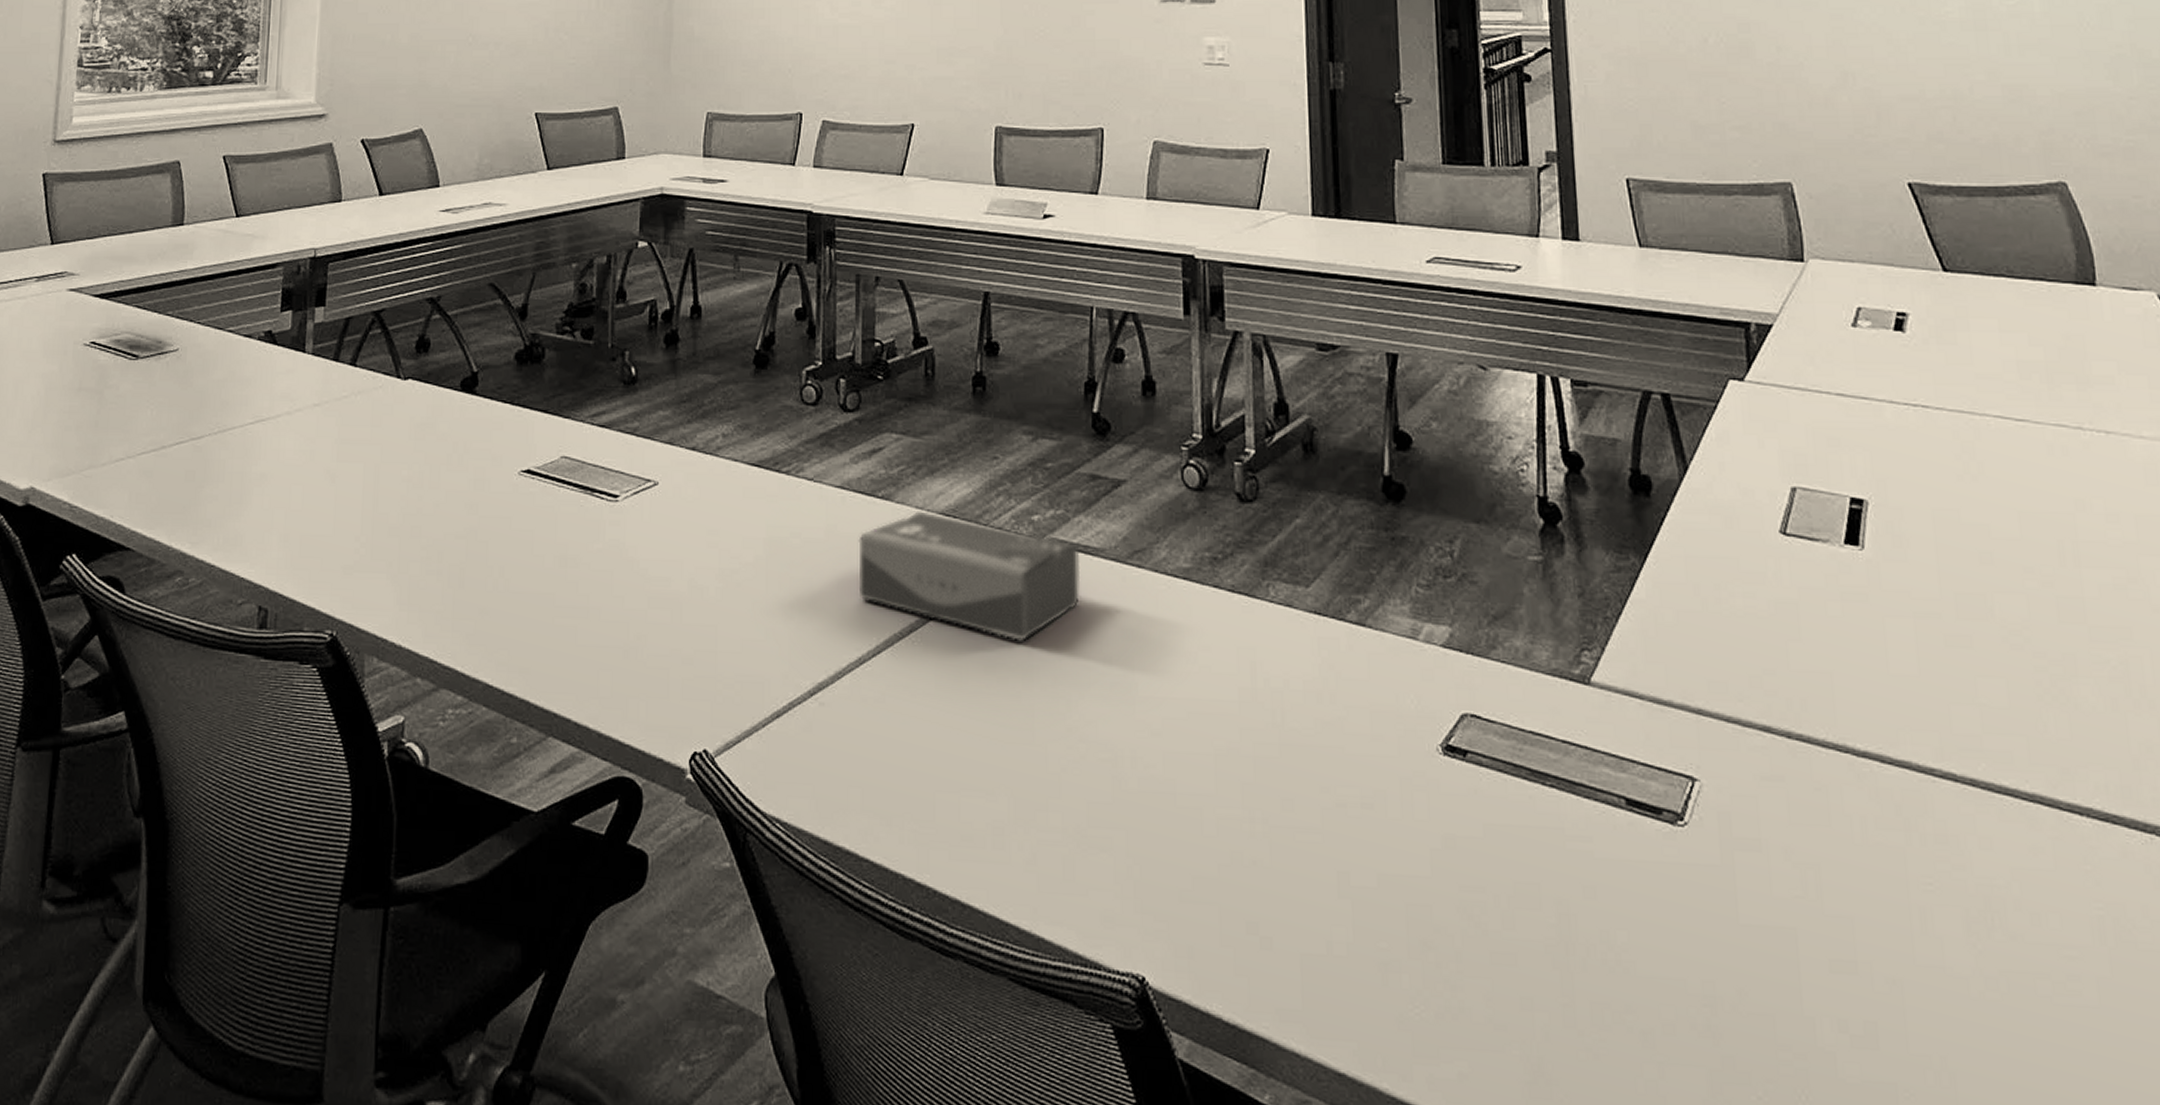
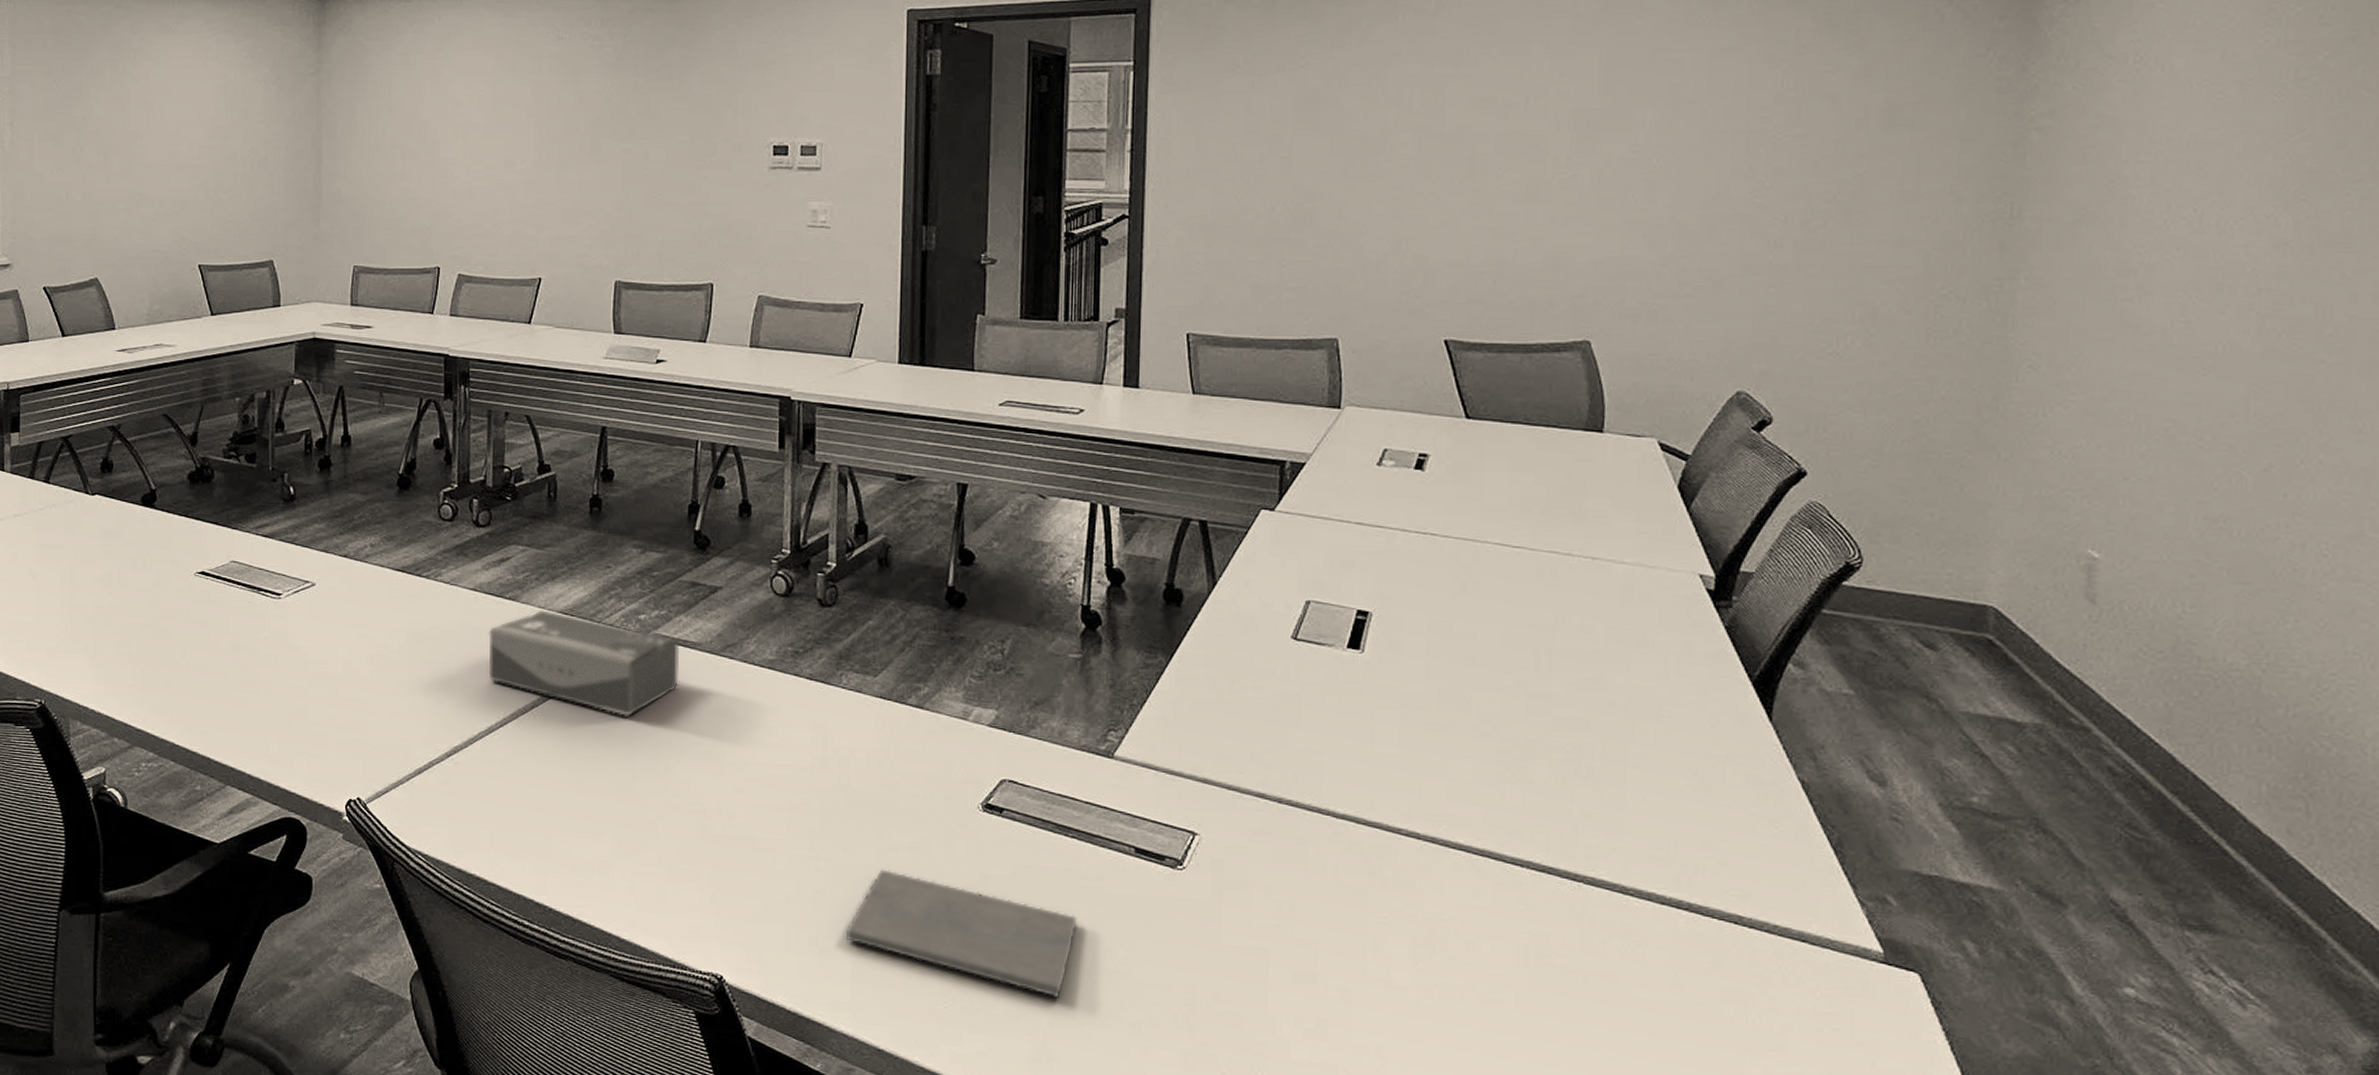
notepad: none [1290,832,1566,999] -> present [845,869,1077,998]

